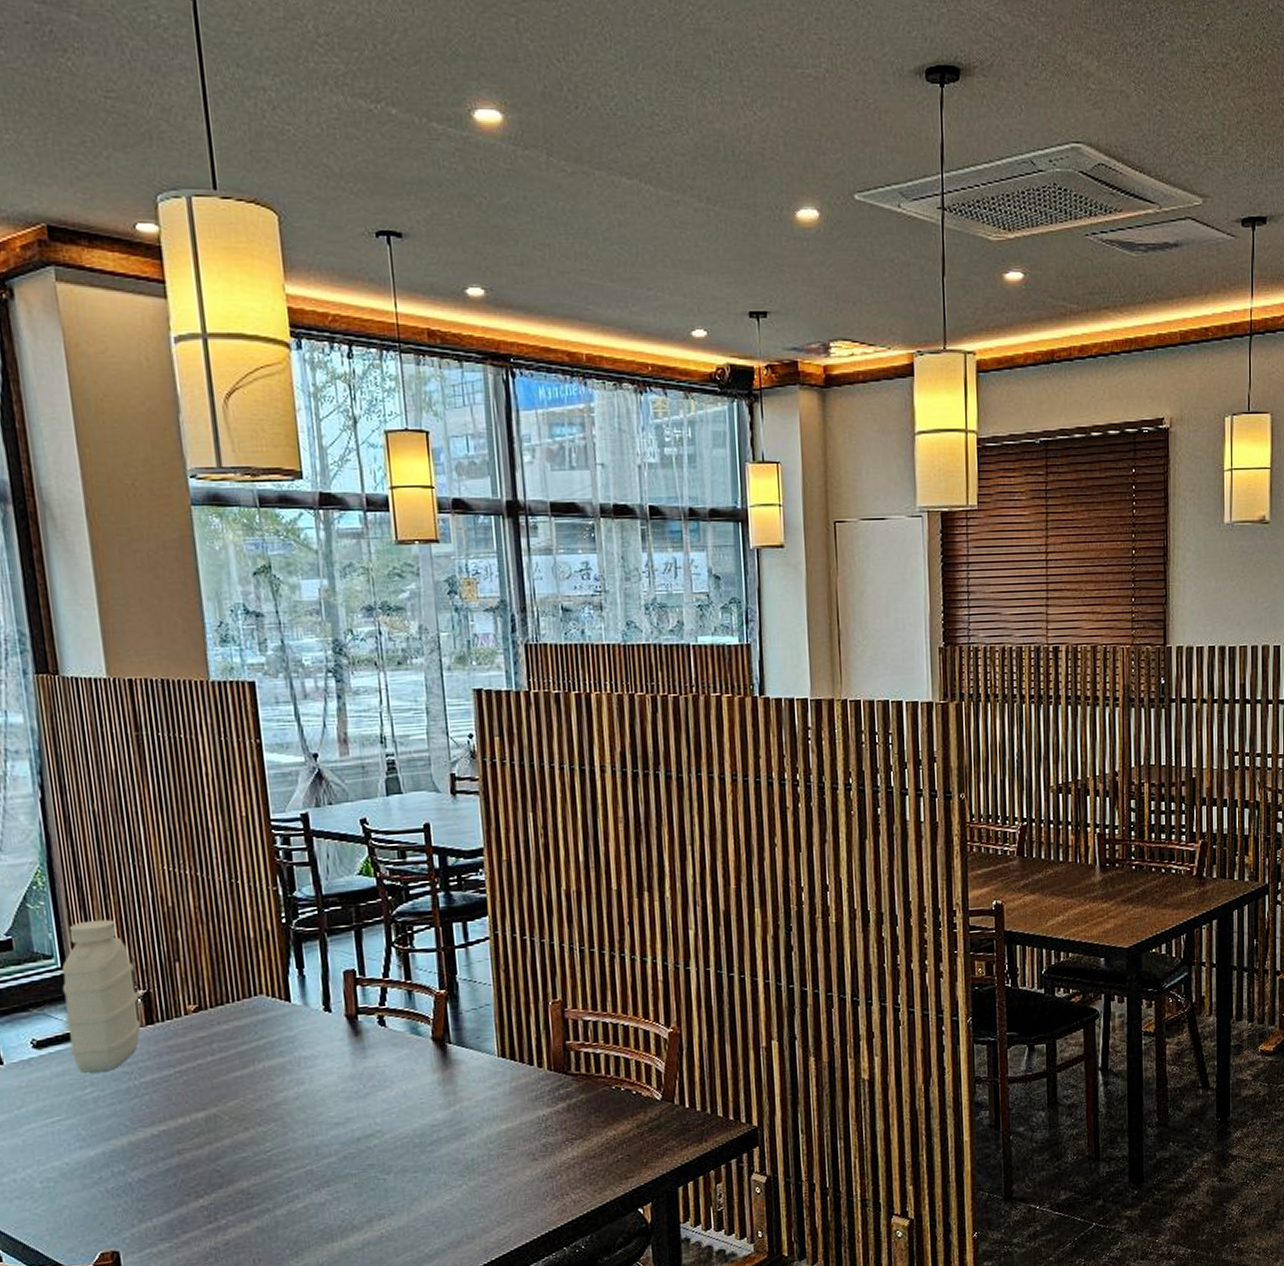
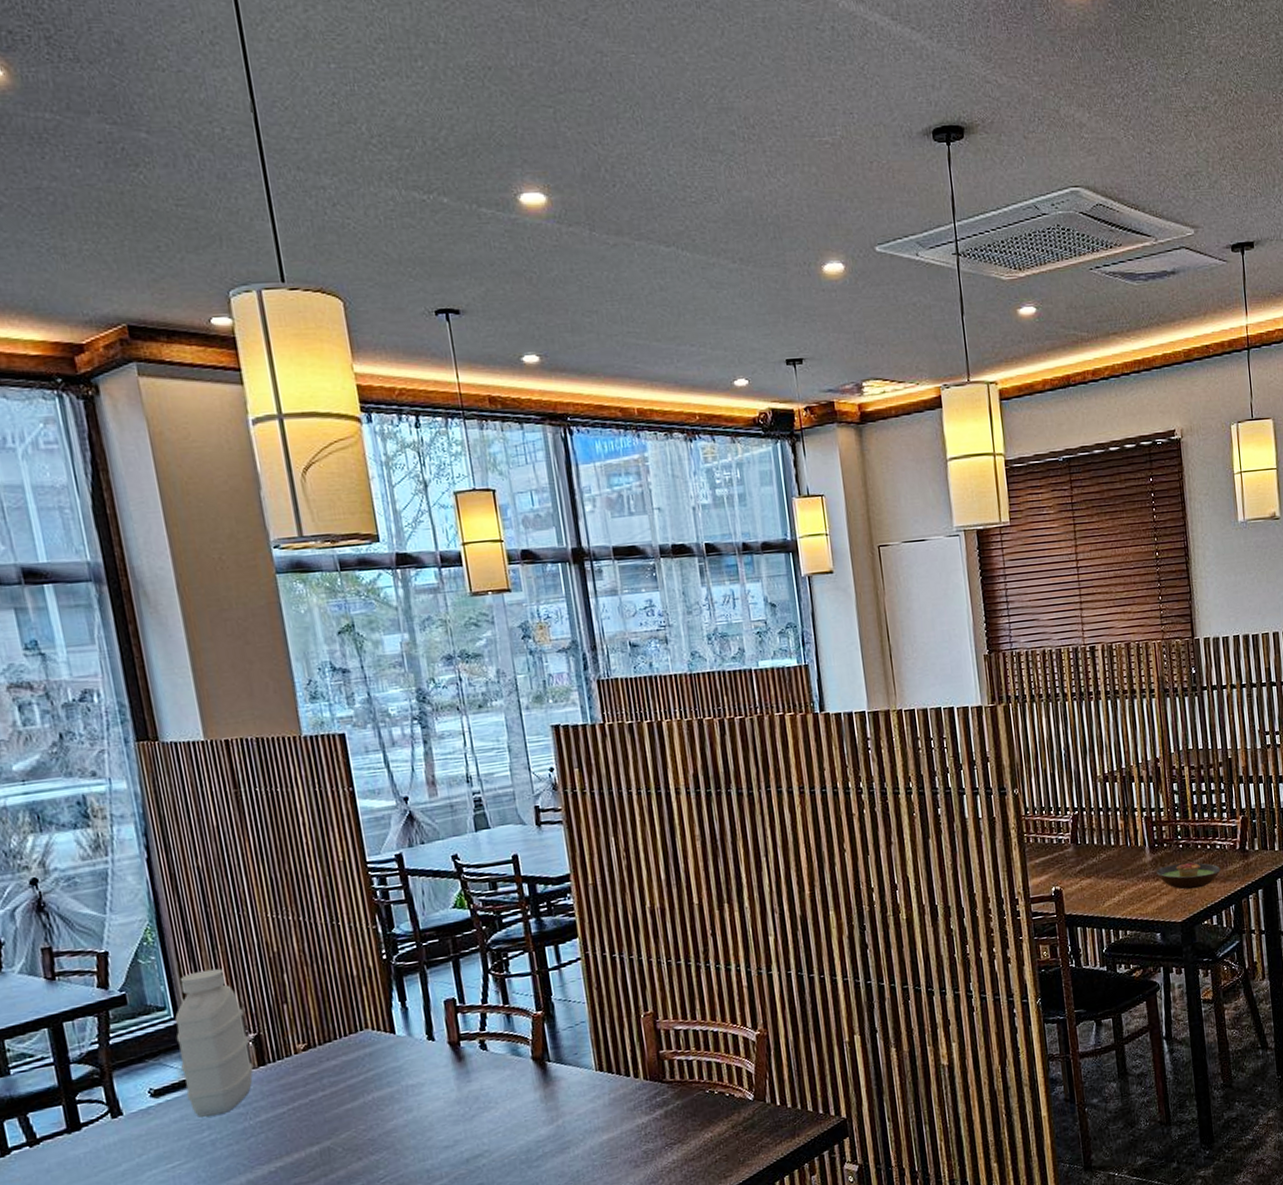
soup bowl: none [1106,885,1174,915] -> present [1156,862,1221,890]

